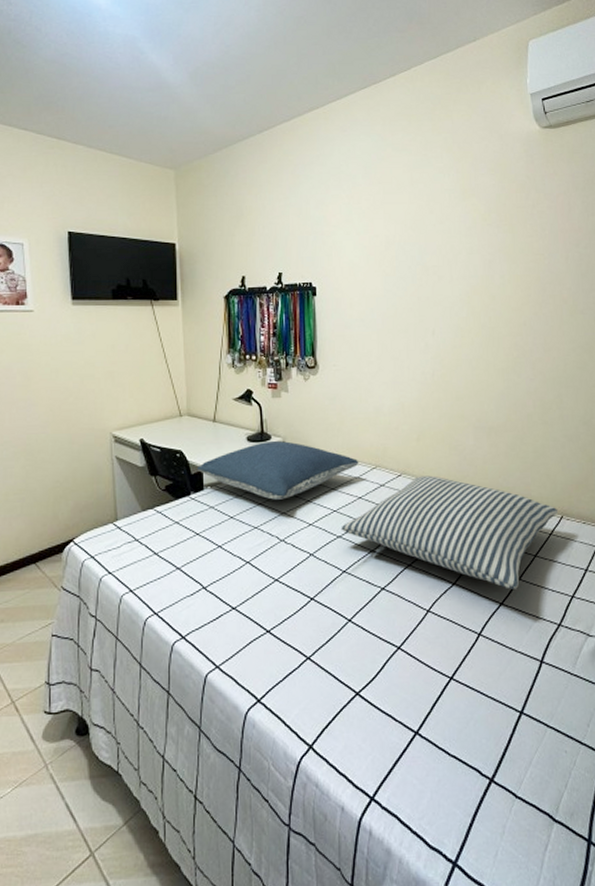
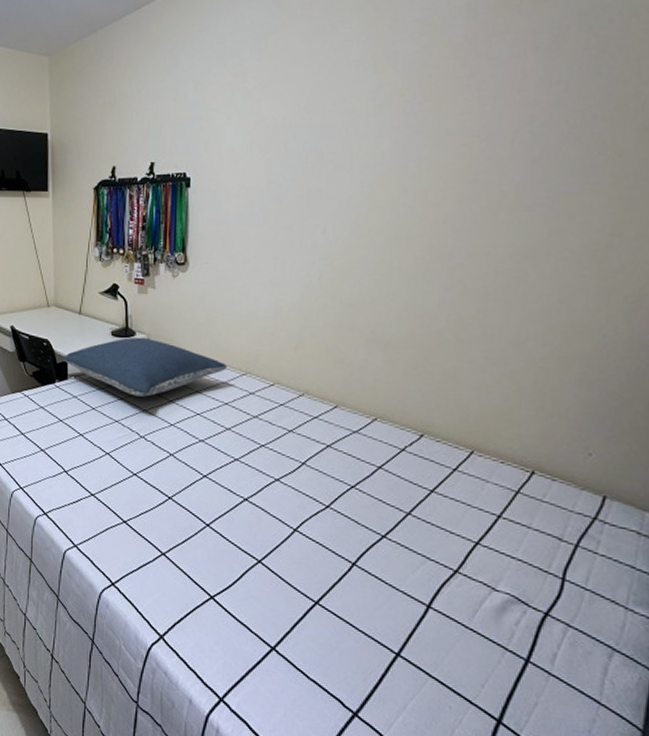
pillow: present [341,475,559,589] -> none [203,387,469,524]

